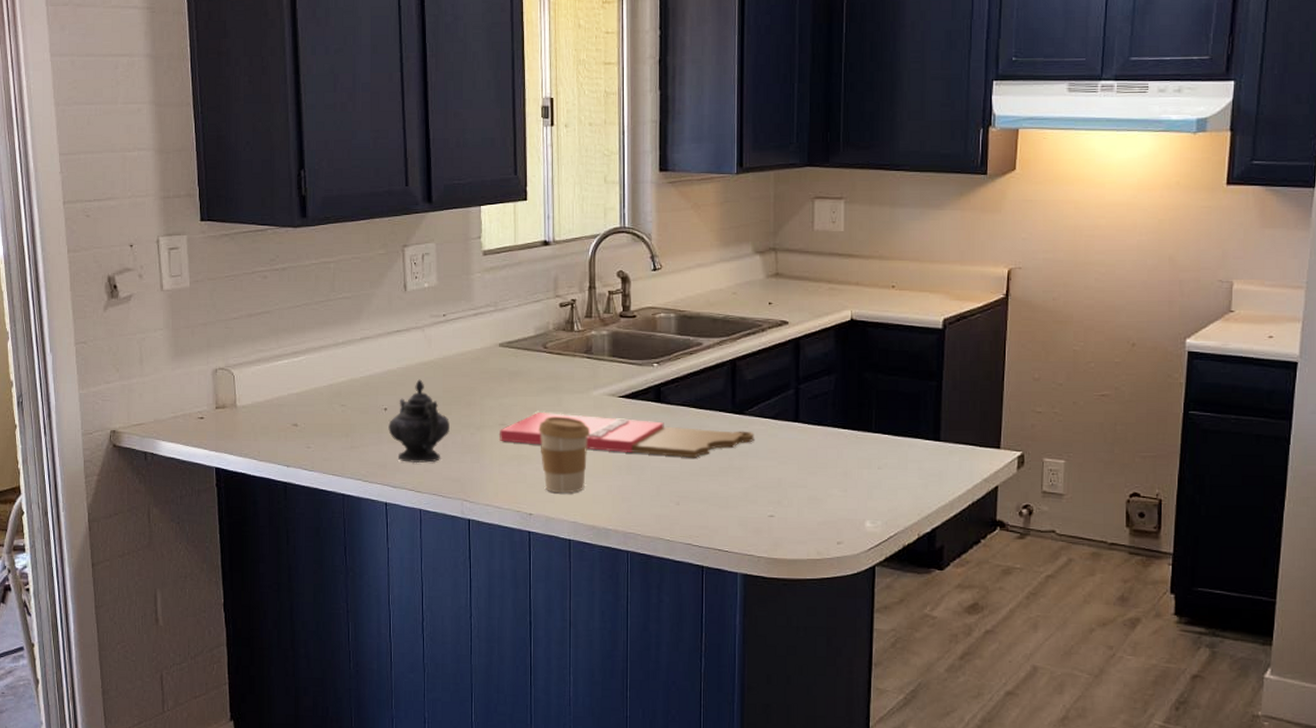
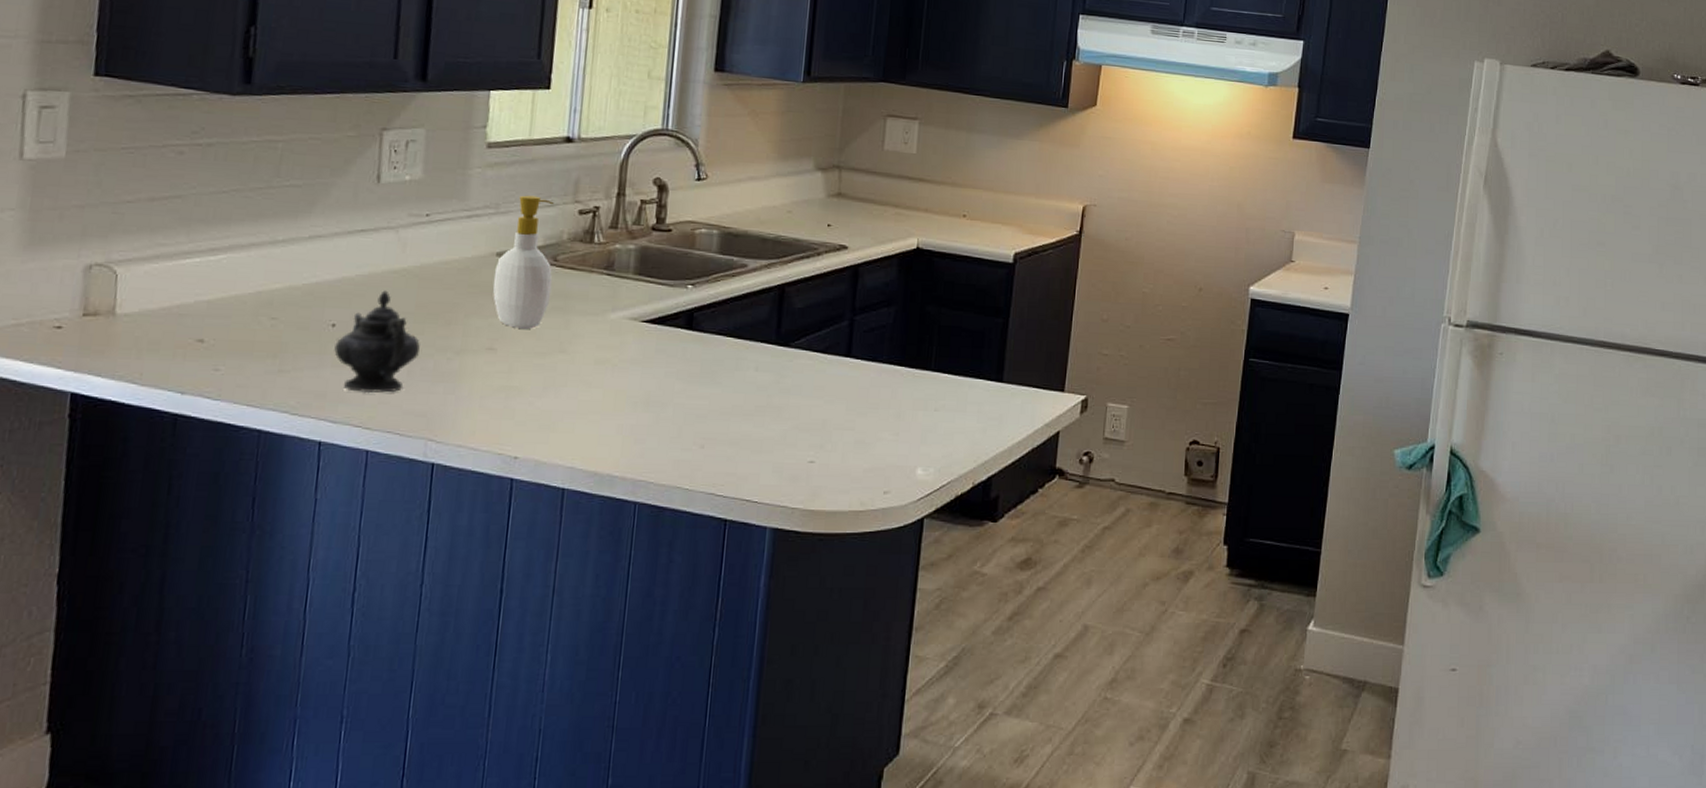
soap bottle: none [499,293,545,406] -> present [492,195,554,329]
cutting board: present [499,413,754,458] -> none [484,336,800,395]
coffee cup: present [539,416,591,494] -> none [536,341,603,434]

